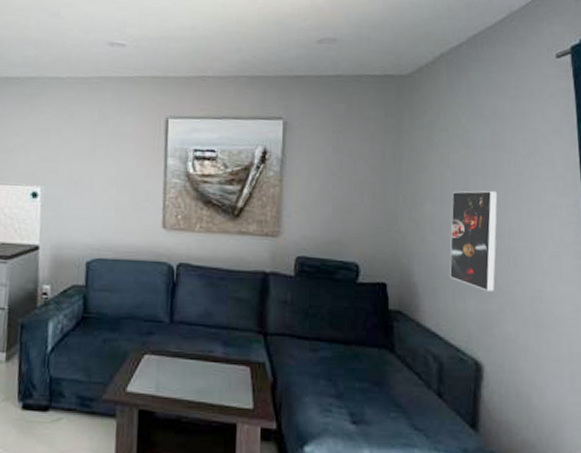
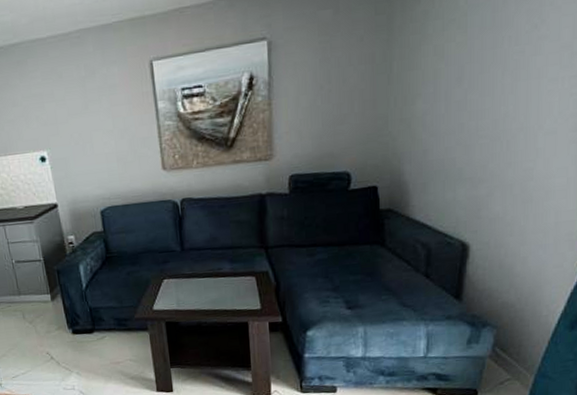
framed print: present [449,190,498,292] -> none [439,74,495,178]

